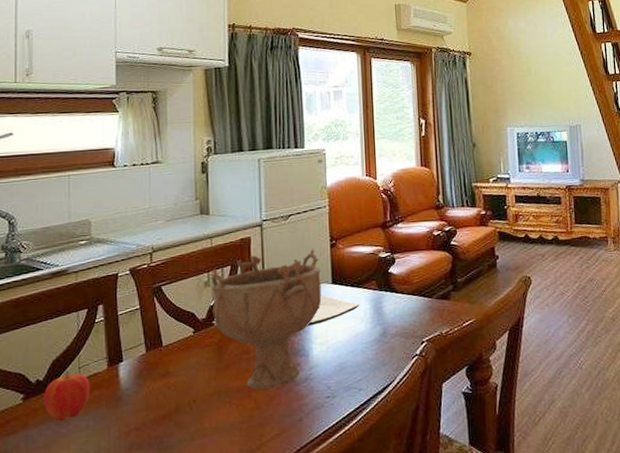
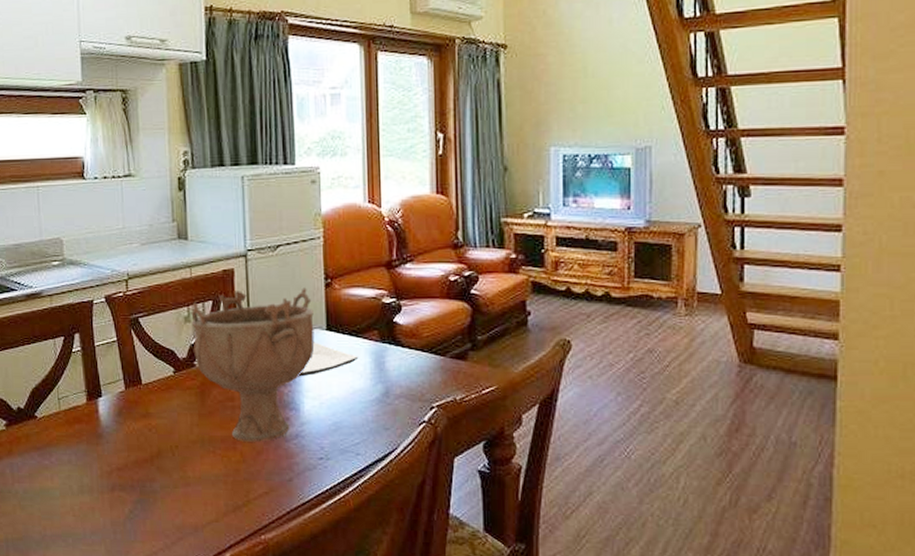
apple: present [43,371,90,422] -> none [25,401,70,453]

